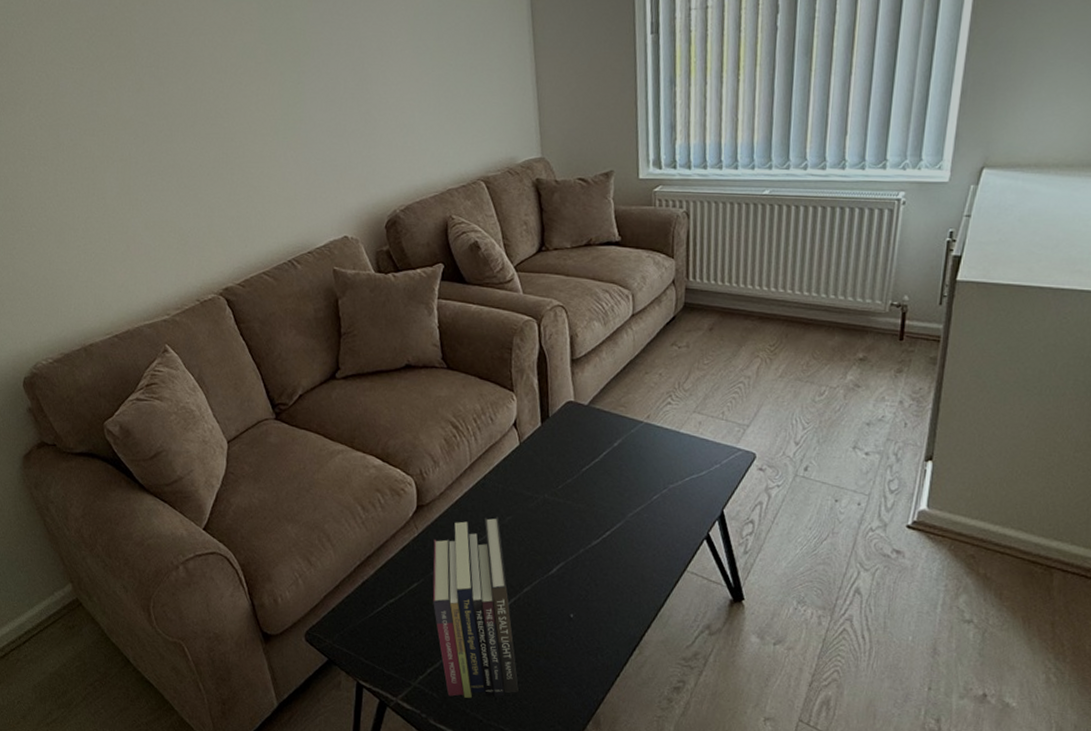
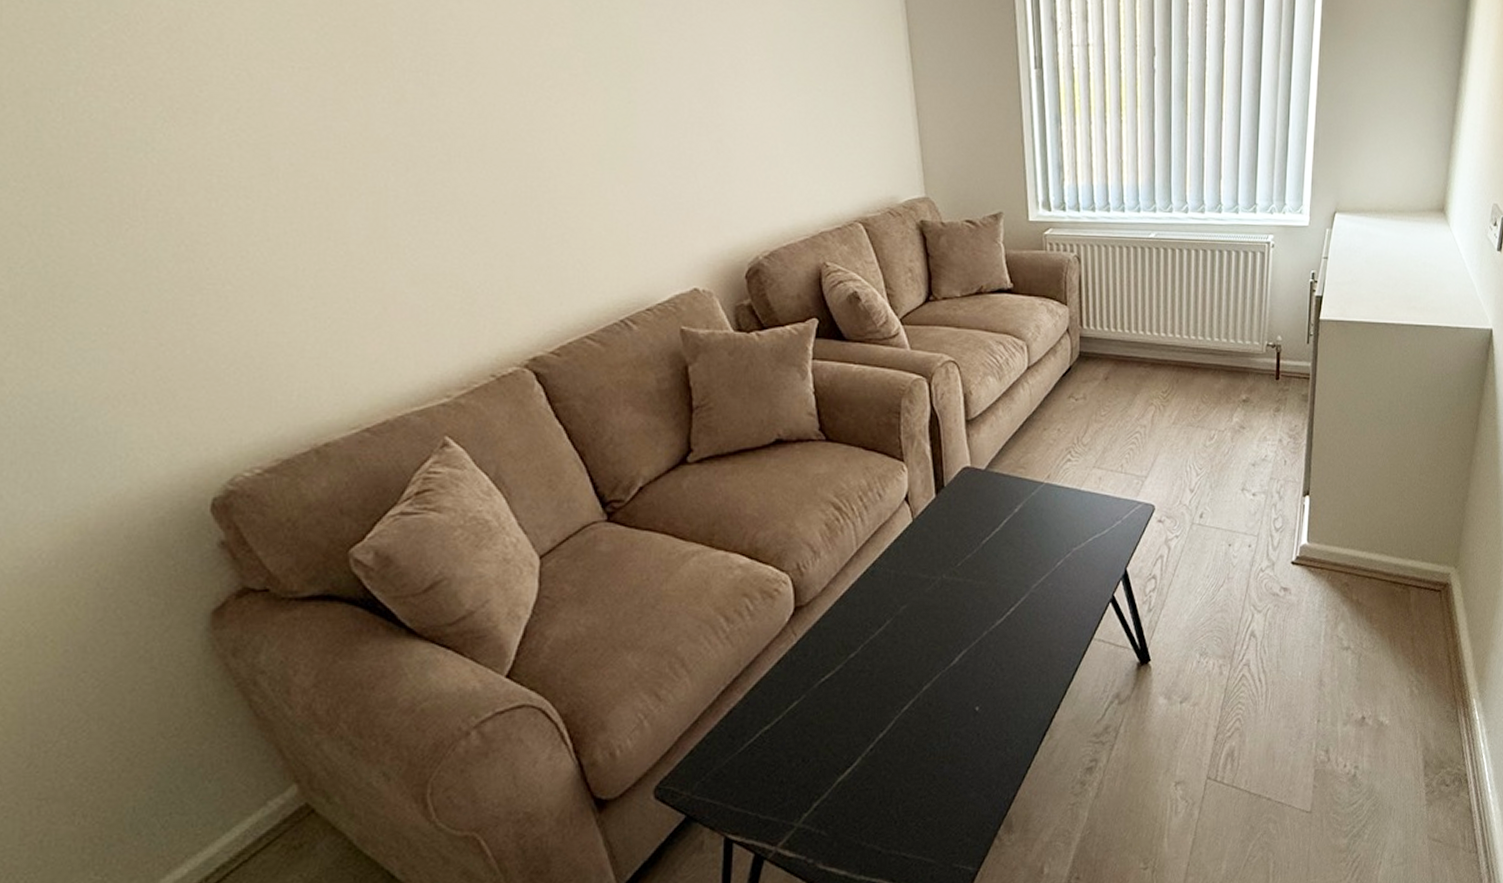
books: present [433,516,519,698] -> none [816,607,921,831]

